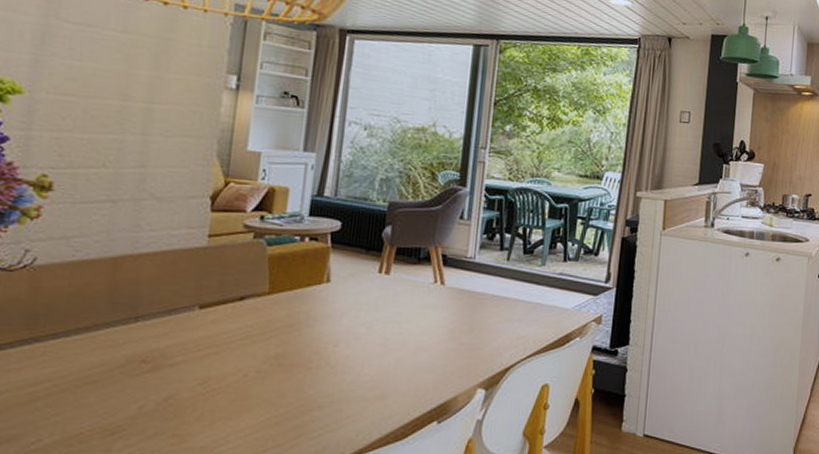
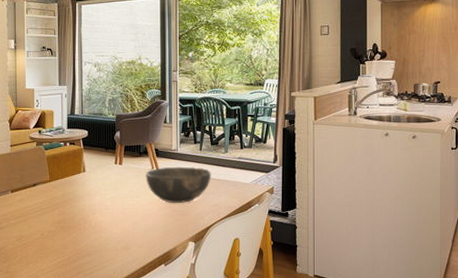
bowl: none [422,280,520,333] -> present [145,166,211,203]

